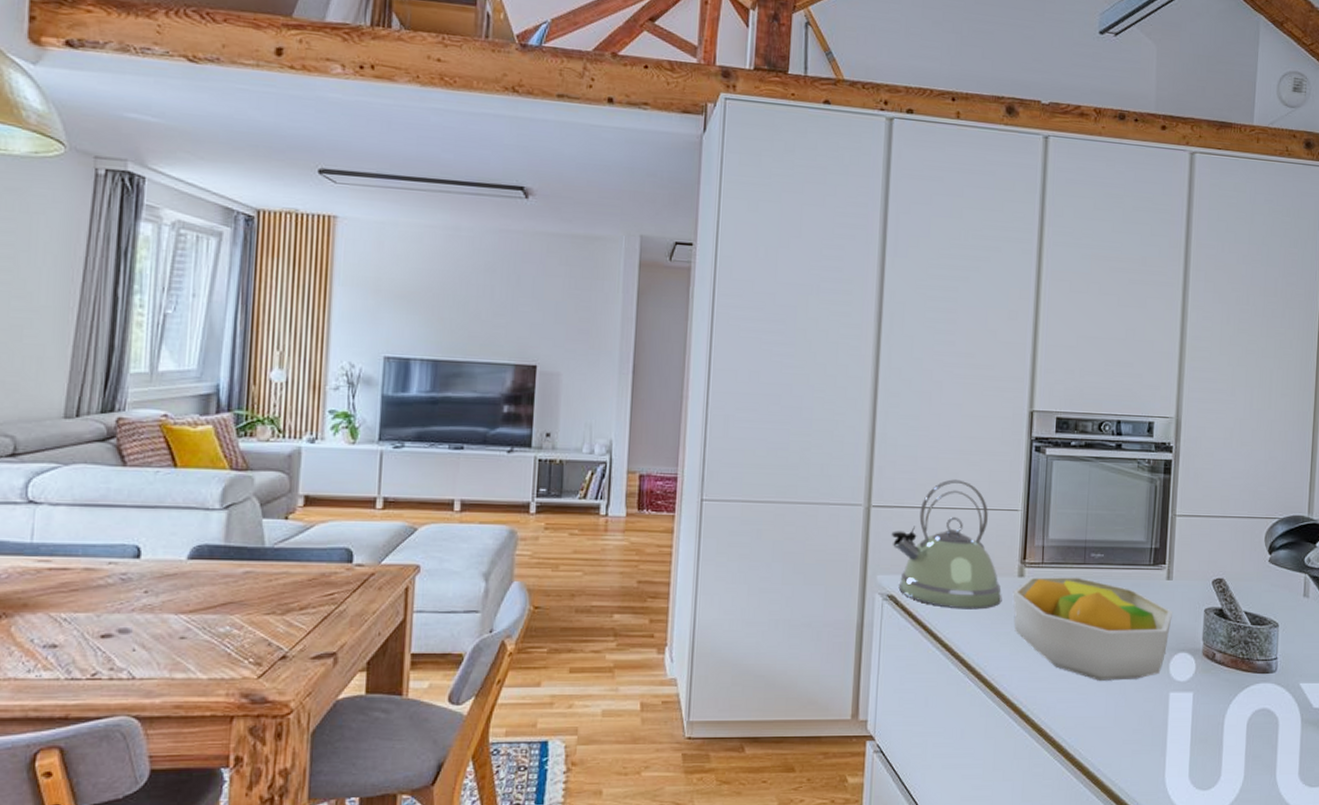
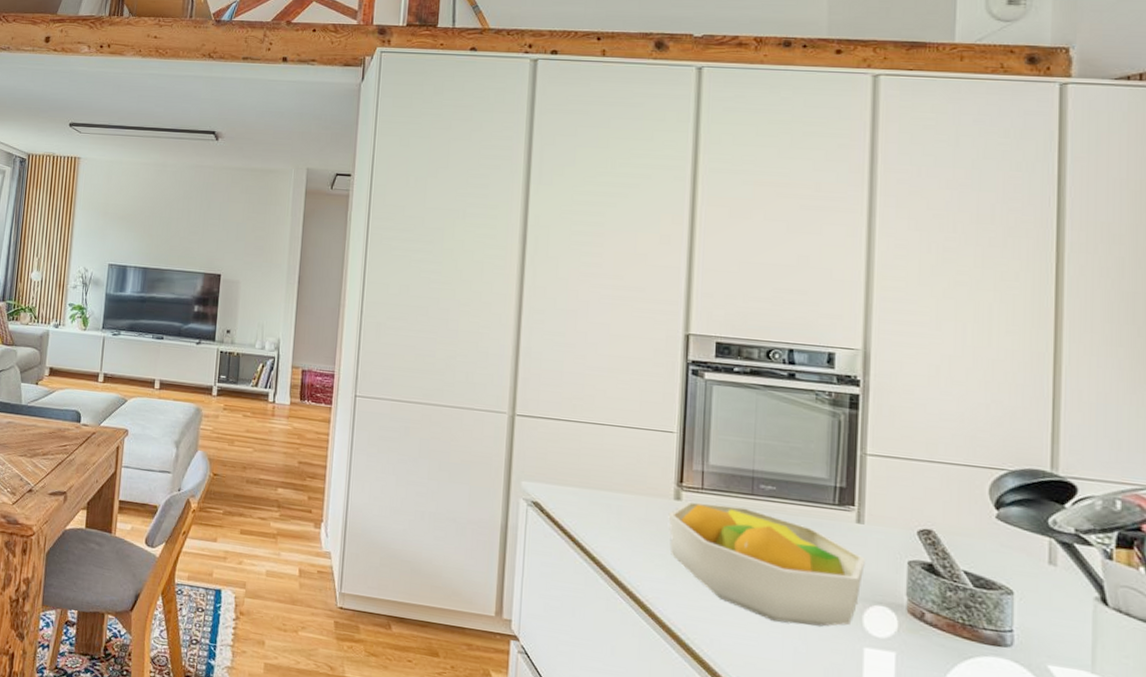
kettle: present [891,479,1002,610] -> none [535,396,656,528]

